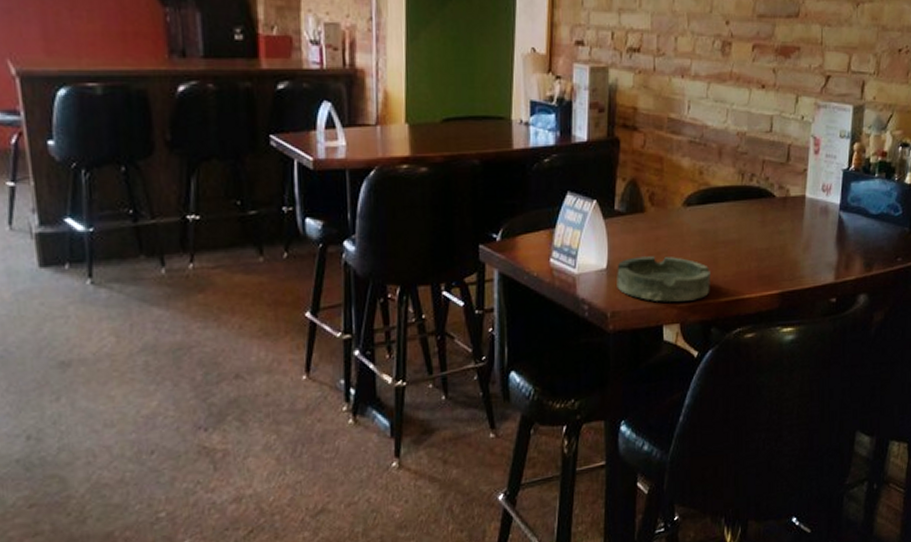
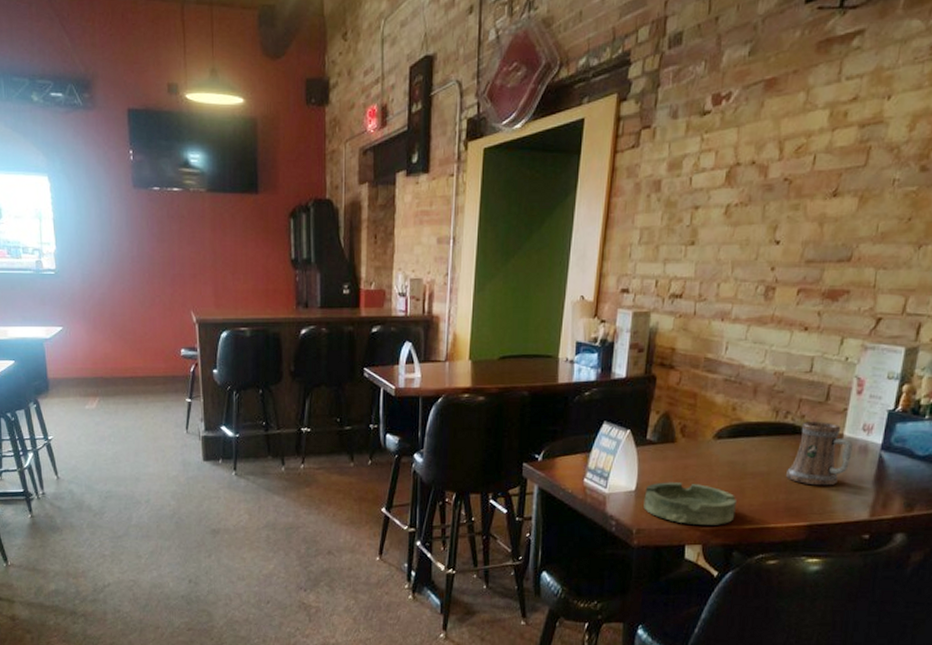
beer mug: none [755,183,815,251] -> present [785,421,853,486]

